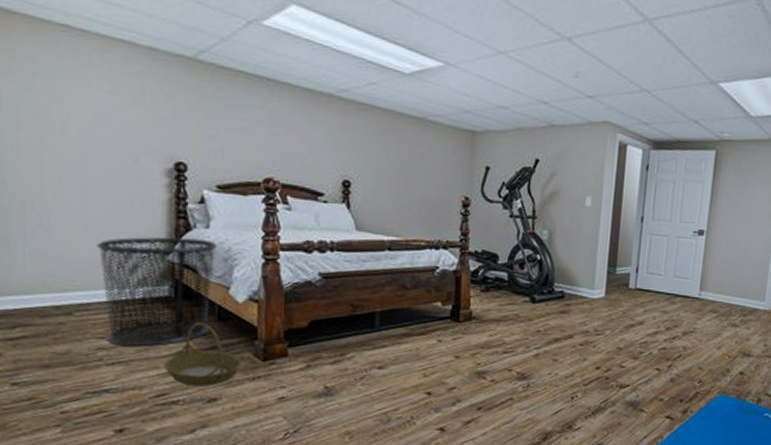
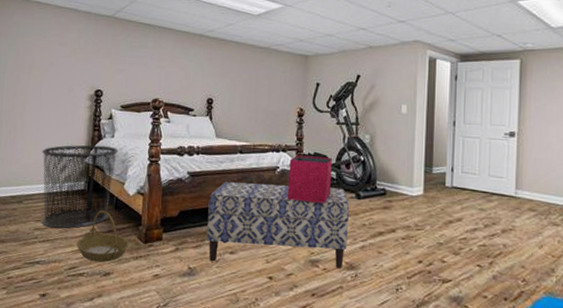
bench: none [347,284,523,379] -> present [207,181,350,269]
storage bin: none [449,253,505,309] -> present [288,155,333,203]

